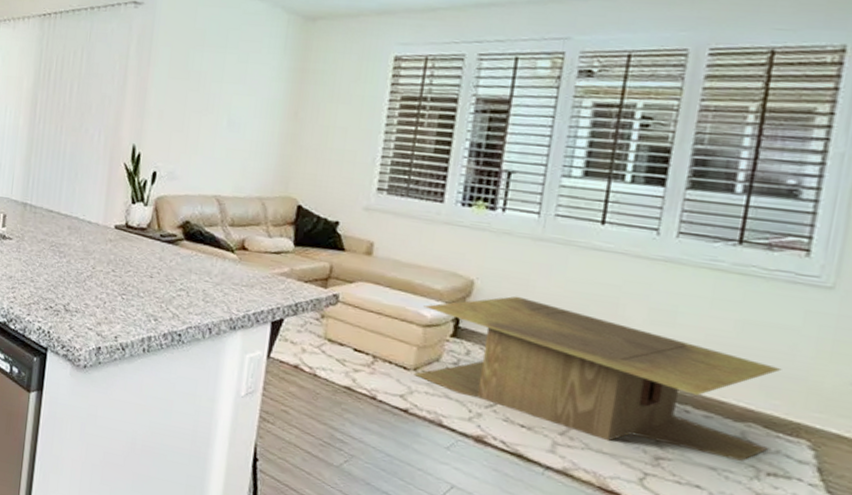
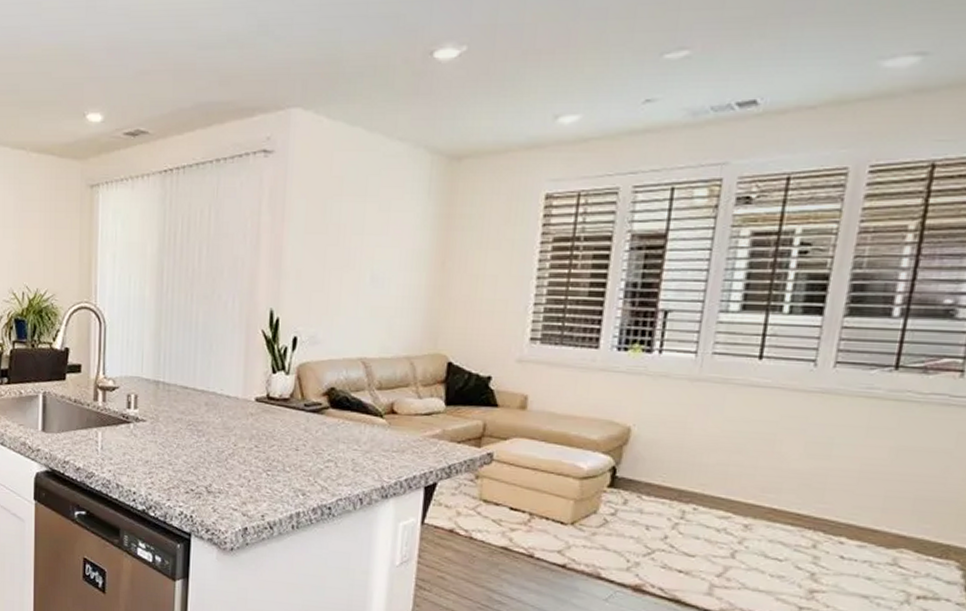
coffee table: present [414,296,782,461] -> none [571,440,934,587]

